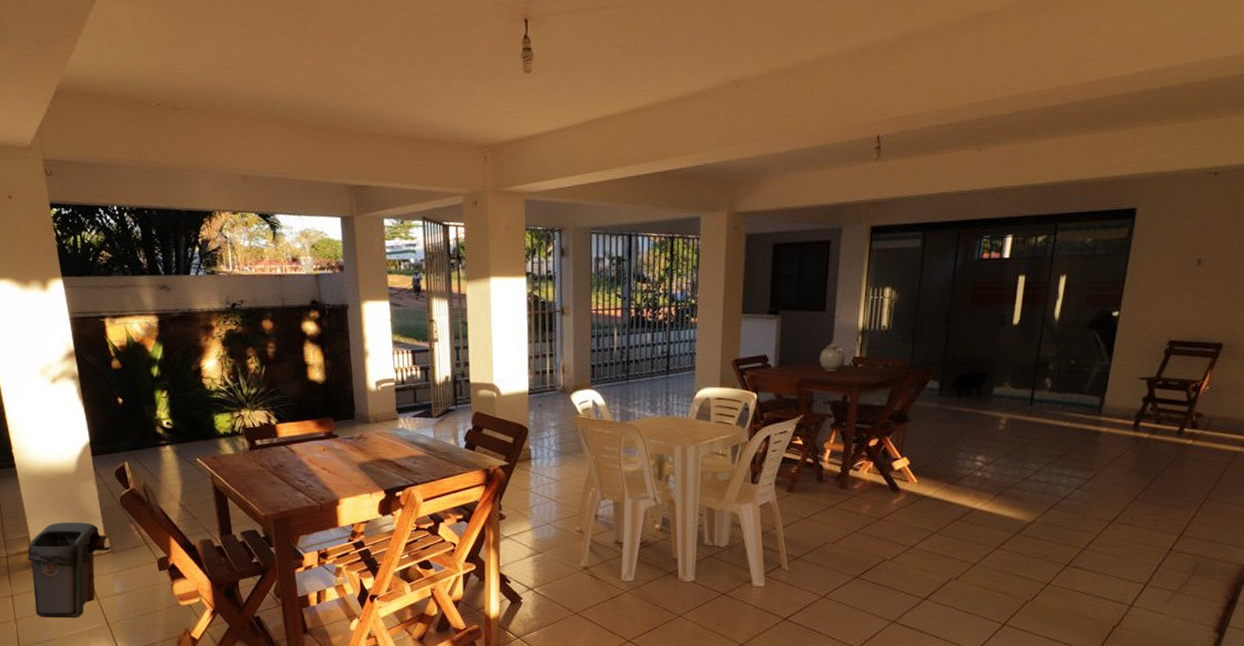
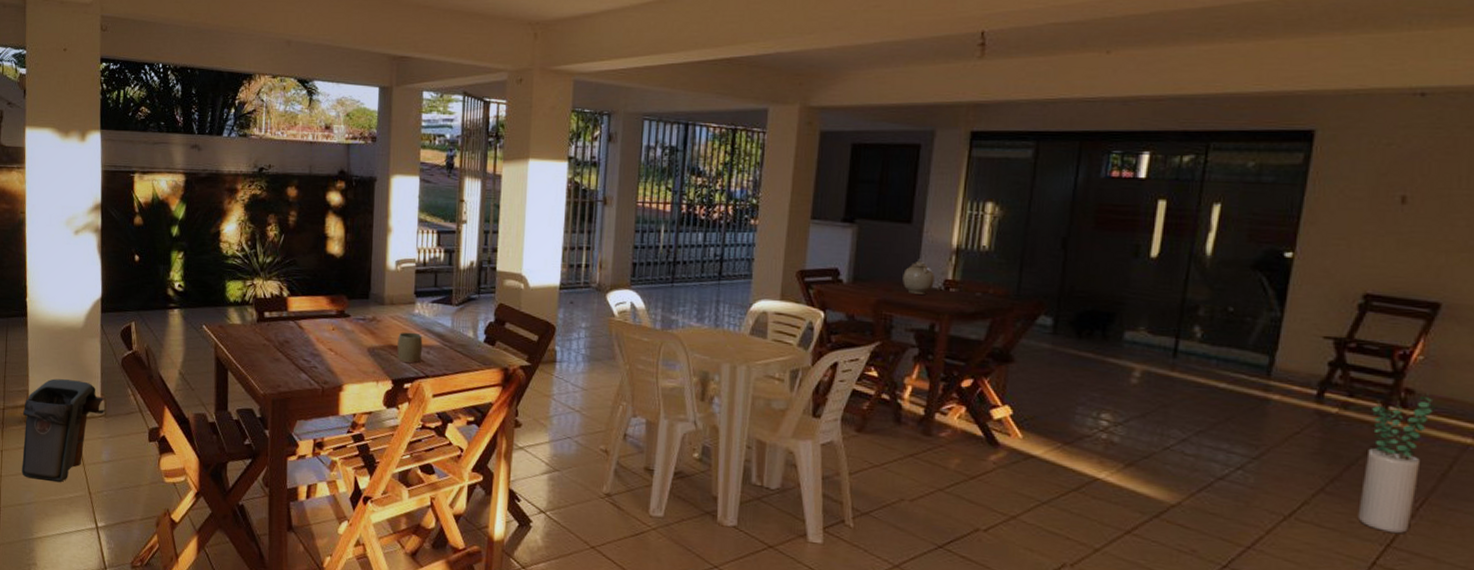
mug: none [385,445,410,474] -> present [397,332,423,364]
vase: none [1160,412,1217,525] -> present [1357,389,1436,534]

